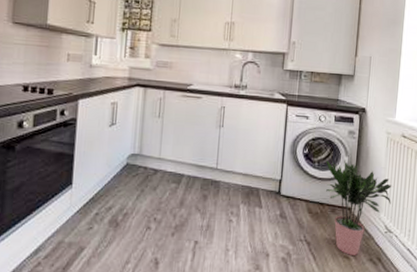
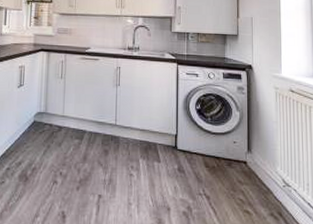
potted plant: present [326,160,391,255] -> none [218,115,286,210]

